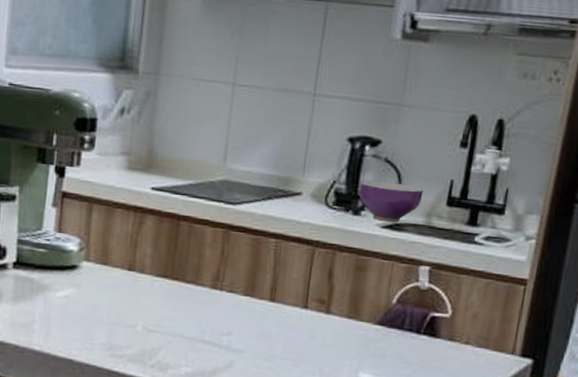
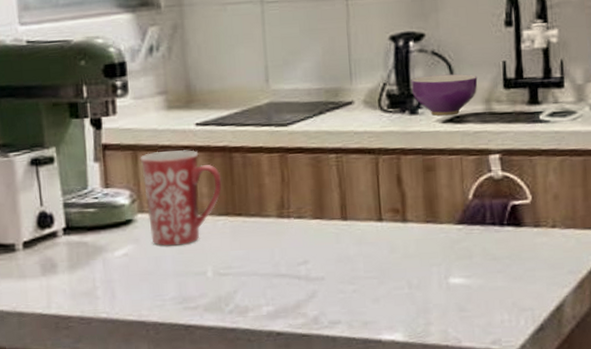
mug: none [92,207,166,297] -> present [140,150,222,246]

